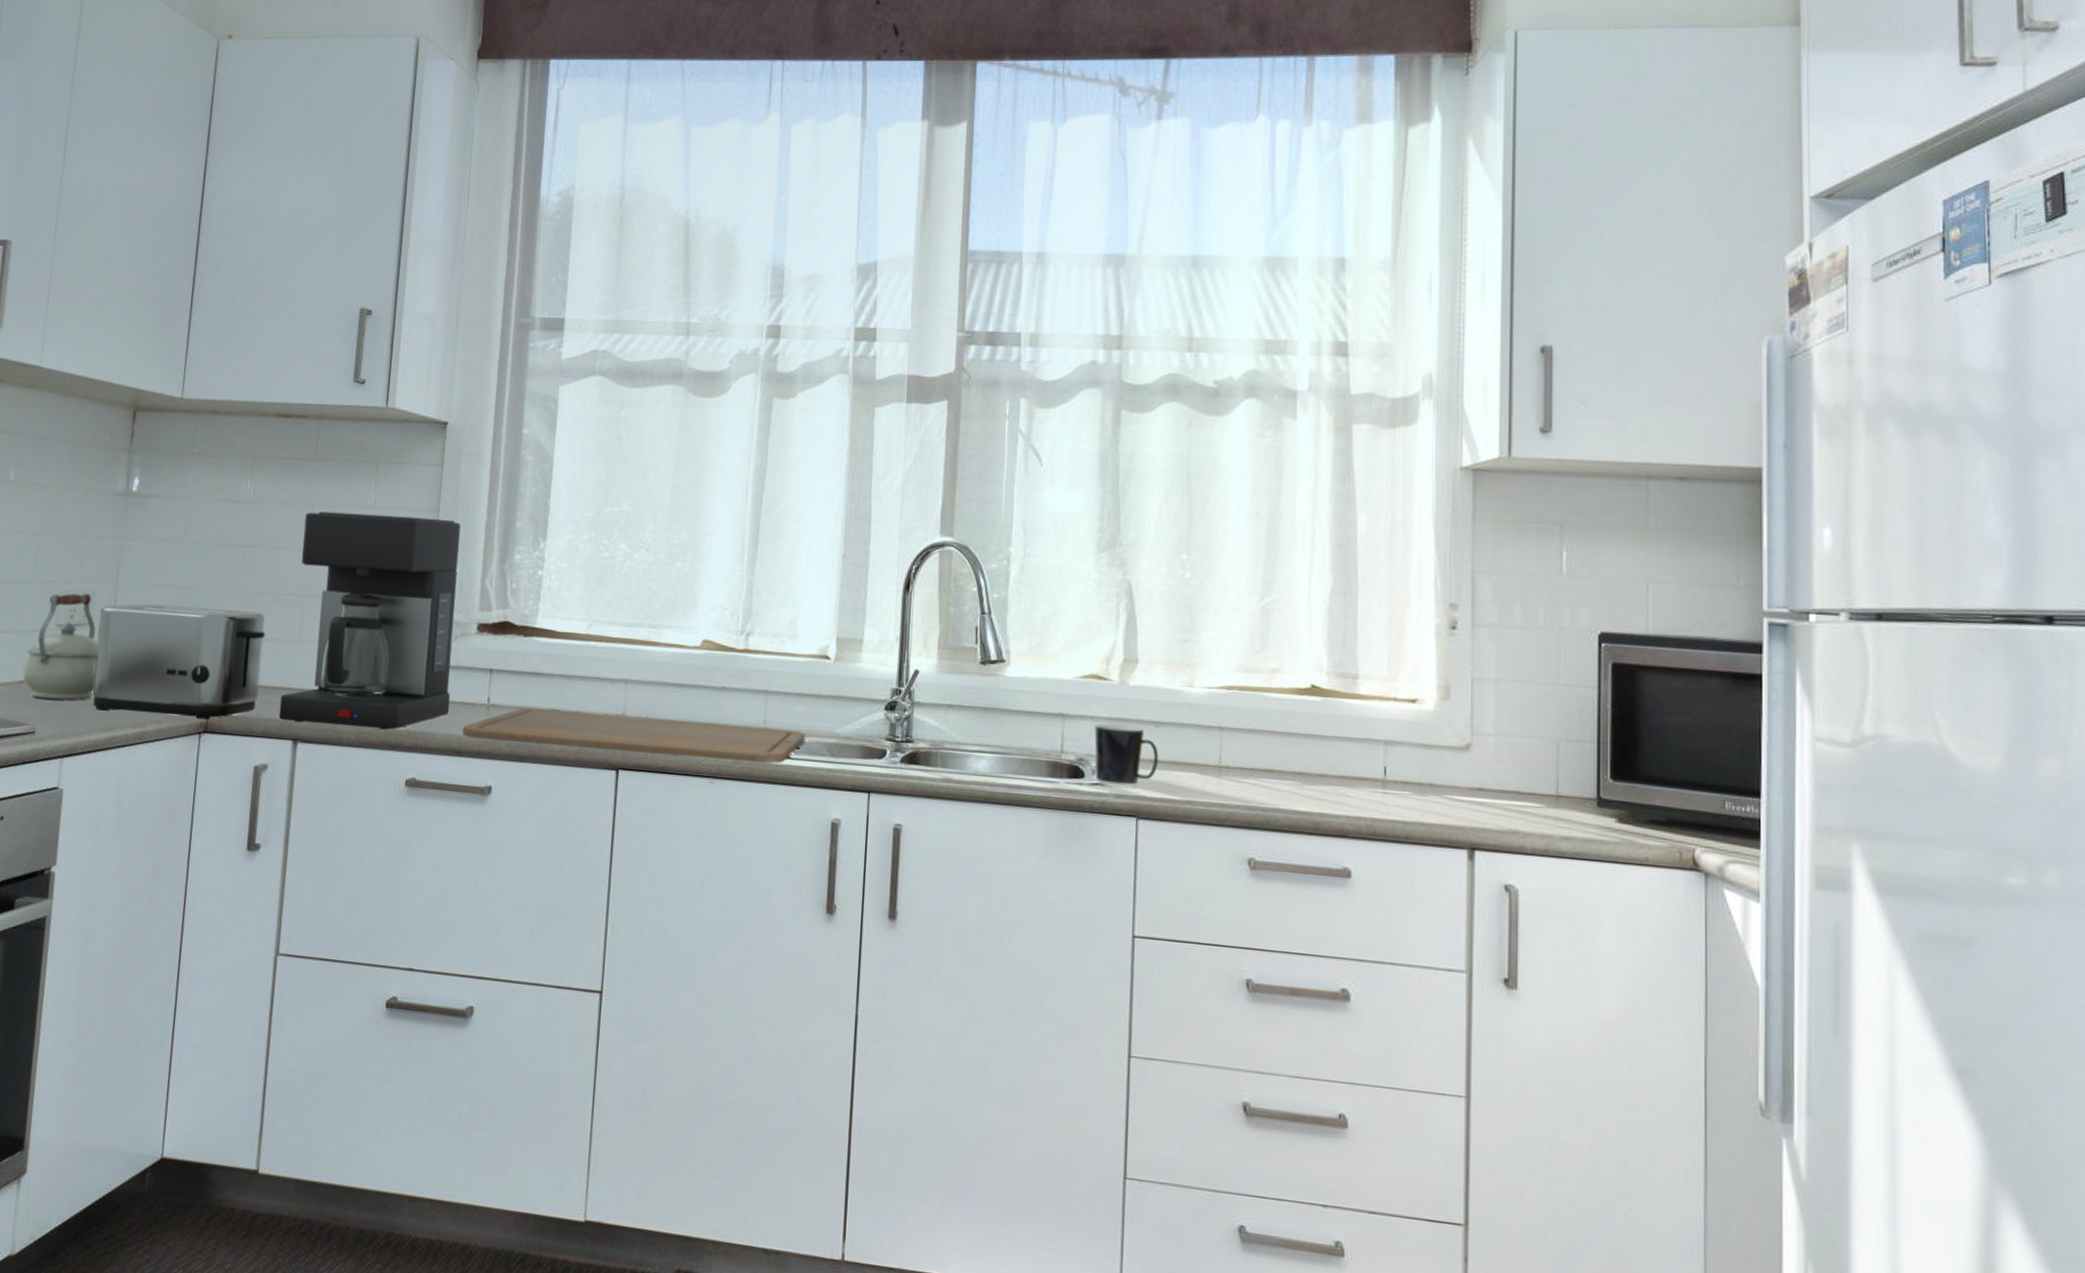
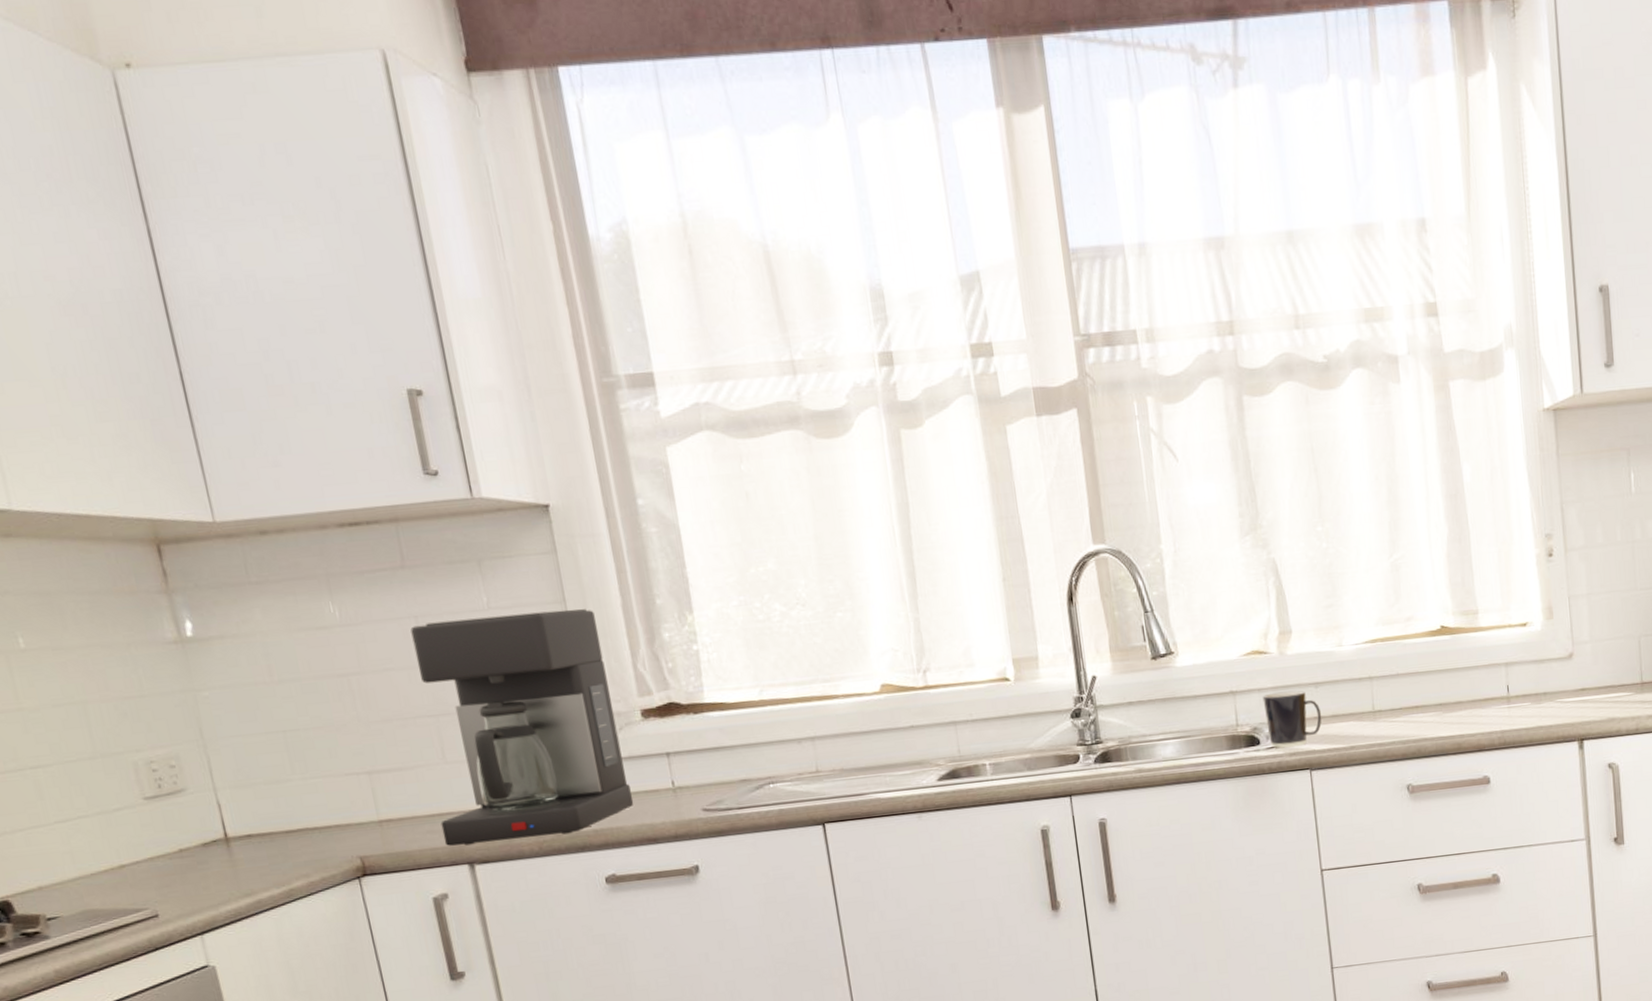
kettle: present [22,593,98,700] -> none [114,757,217,880]
toaster: present [92,604,266,720] -> none [192,741,415,878]
chopping board: present [461,708,806,764] -> none [652,753,1002,824]

